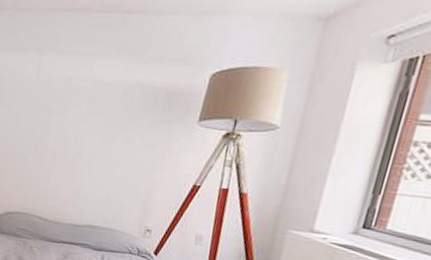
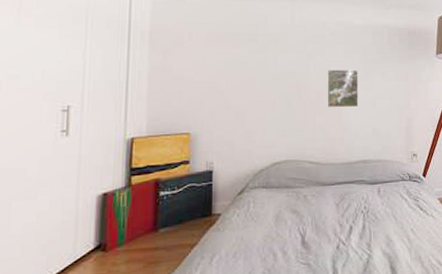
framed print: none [61,129,100,172] -> present [327,70,359,108]

